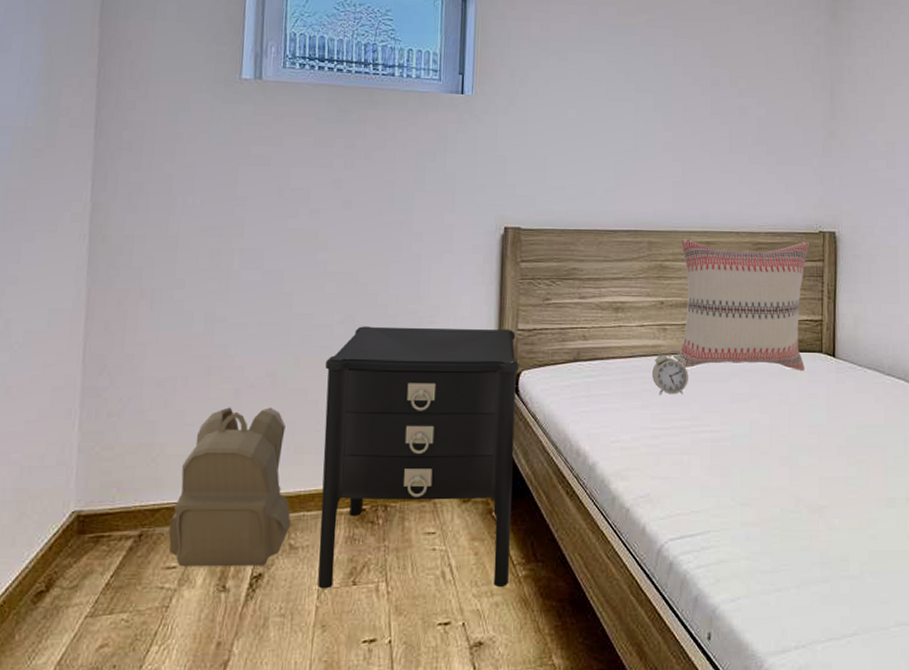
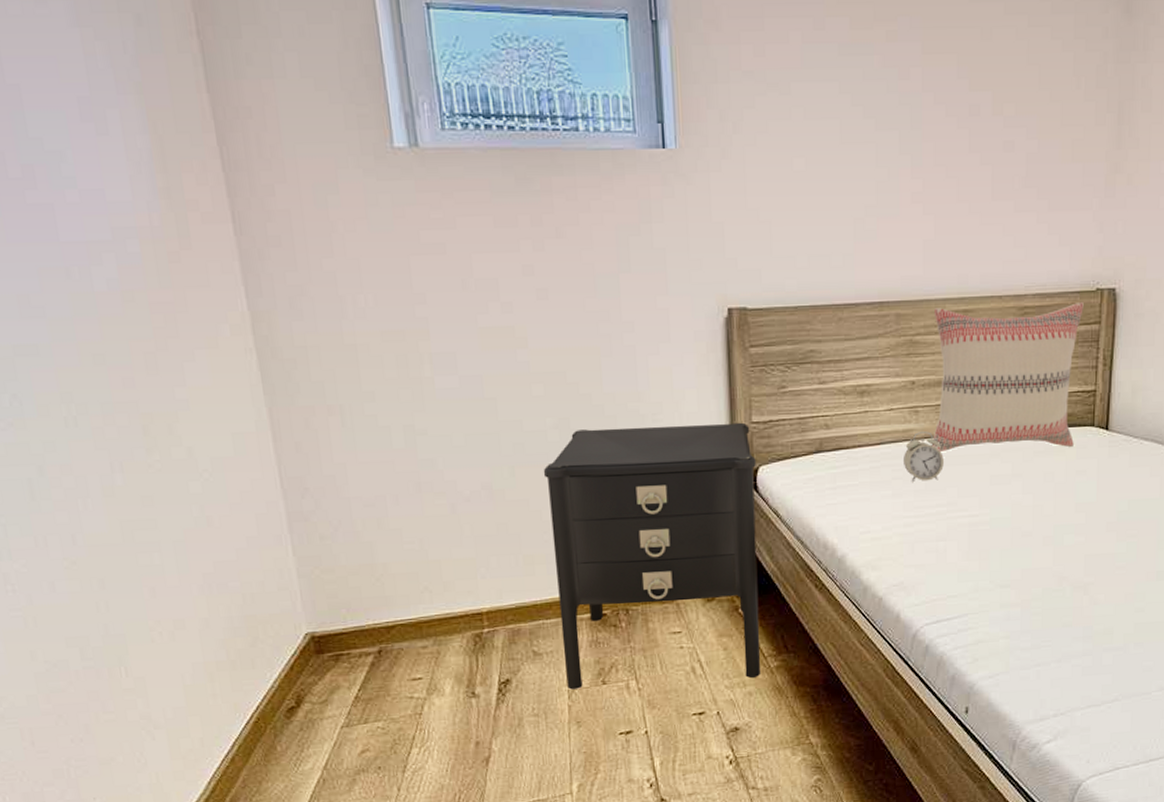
backpack: present [168,407,291,567] -> none [406,520,532,678]

